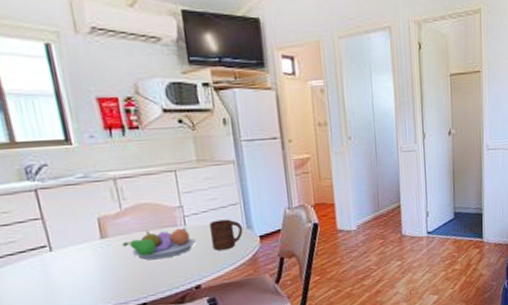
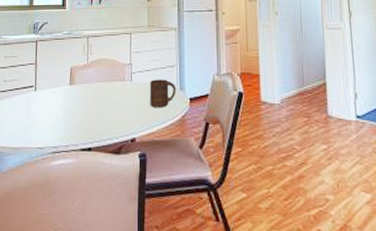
fruit bowl: present [122,228,197,260] -> none [84,81,138,109]

